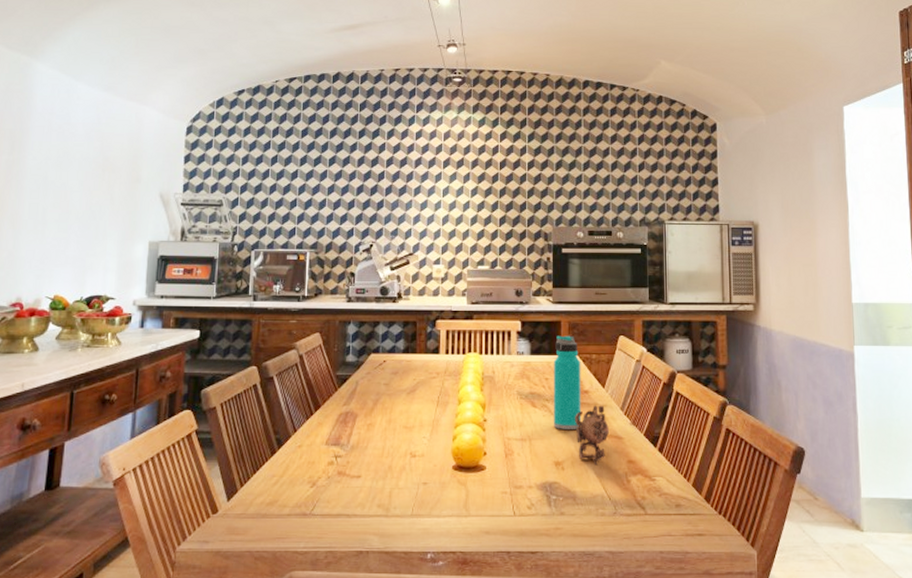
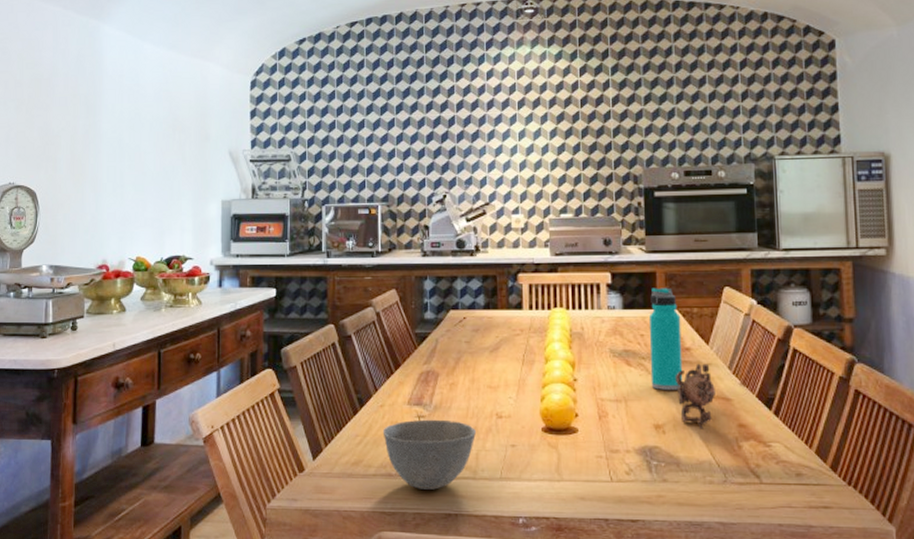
bowl: none [299,459,390,528] -> present [382,419,476,490]

